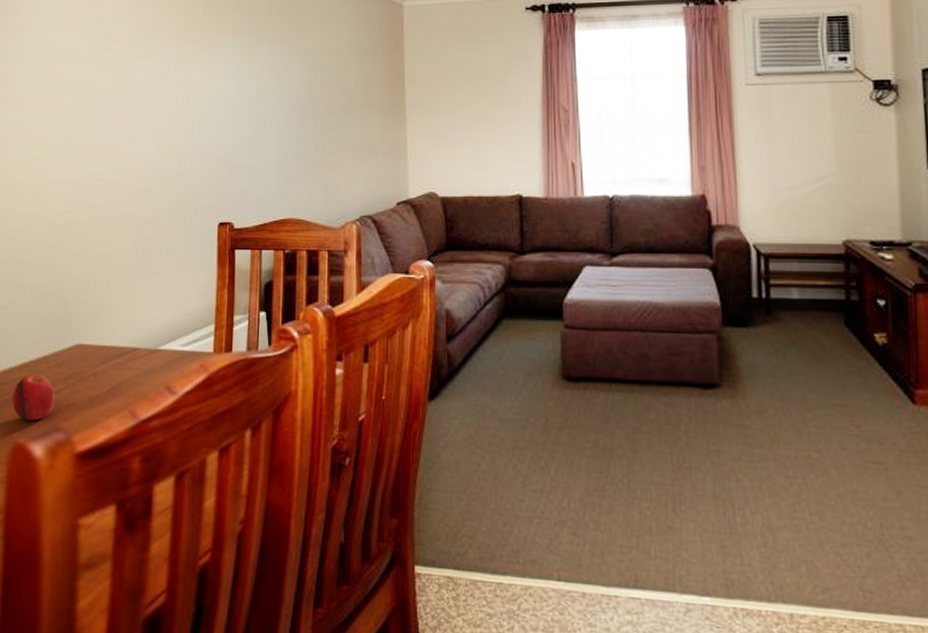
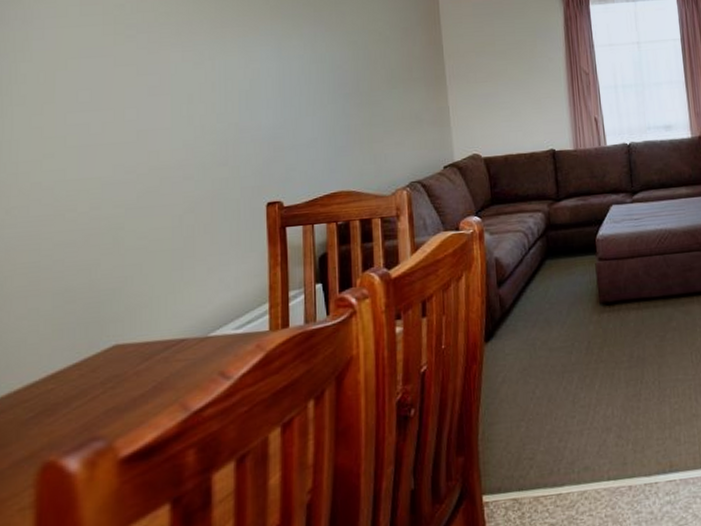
fruit: present [12,374,55,421] -> none [38,384,91,436]

